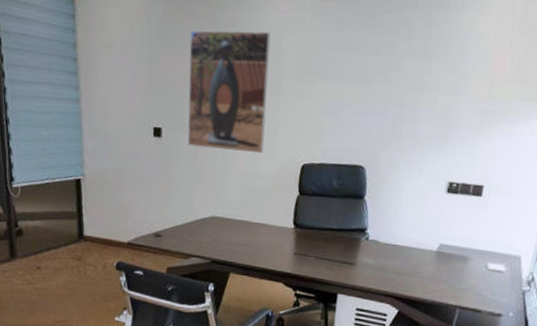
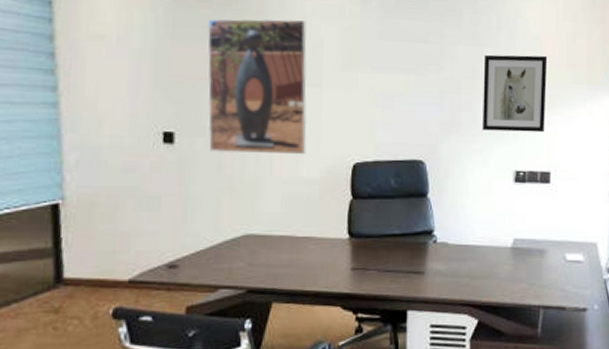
wall art: none [422,68,496,147] -> present [483,54,548,133]

